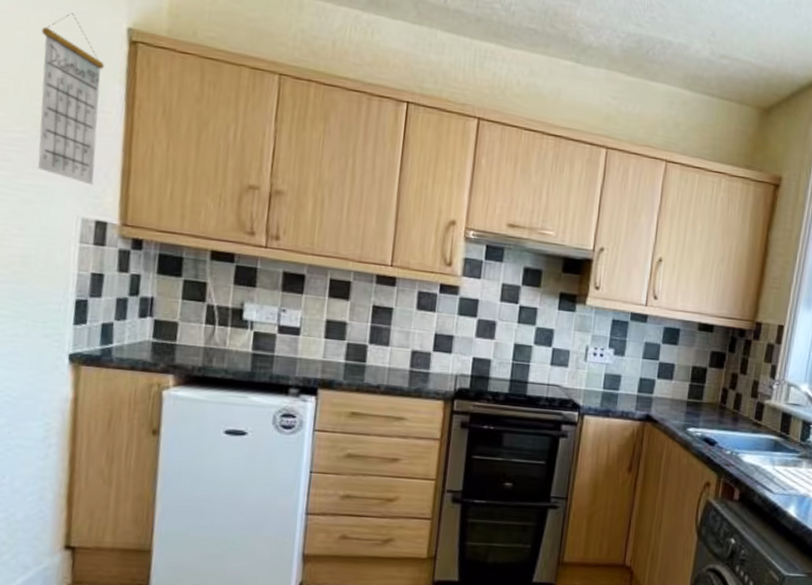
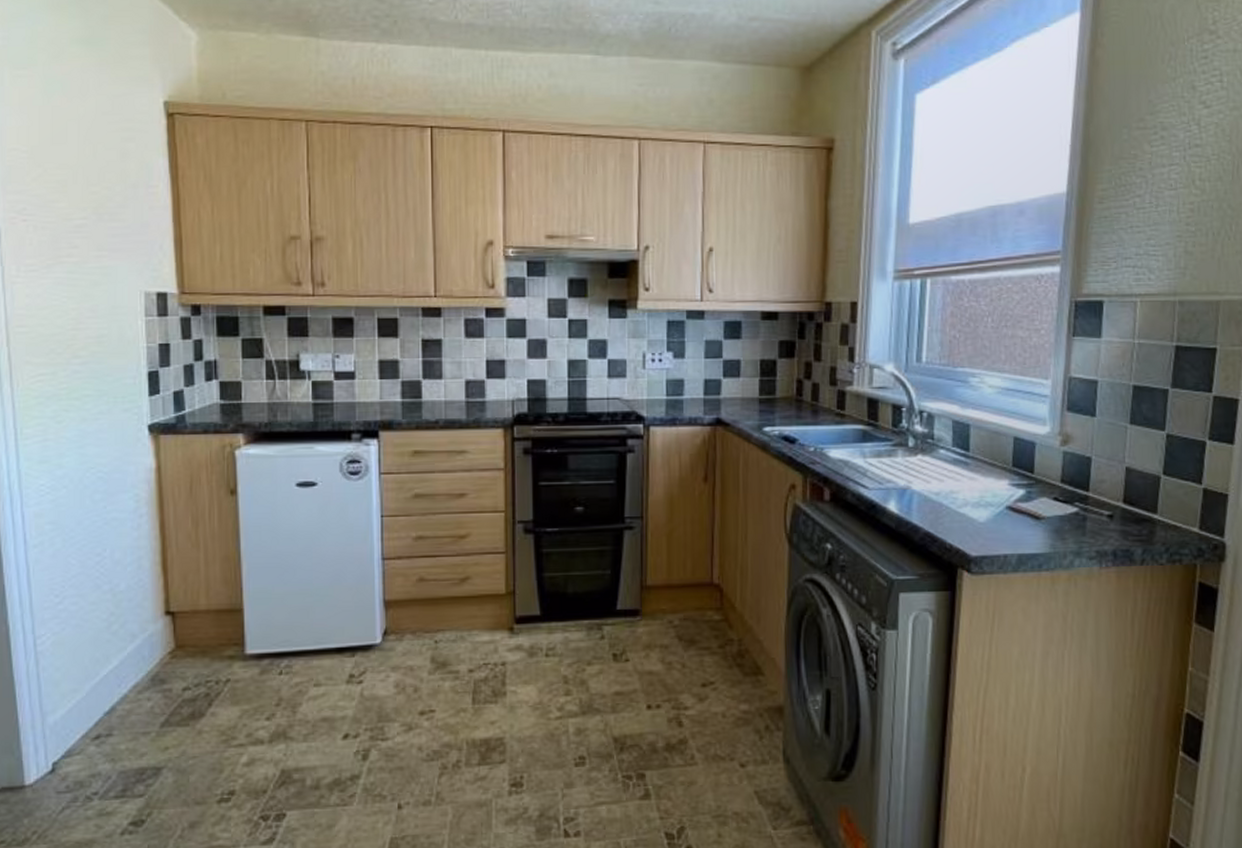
calendar: present [38,13,104,186] -> none [89,97,151,259]

